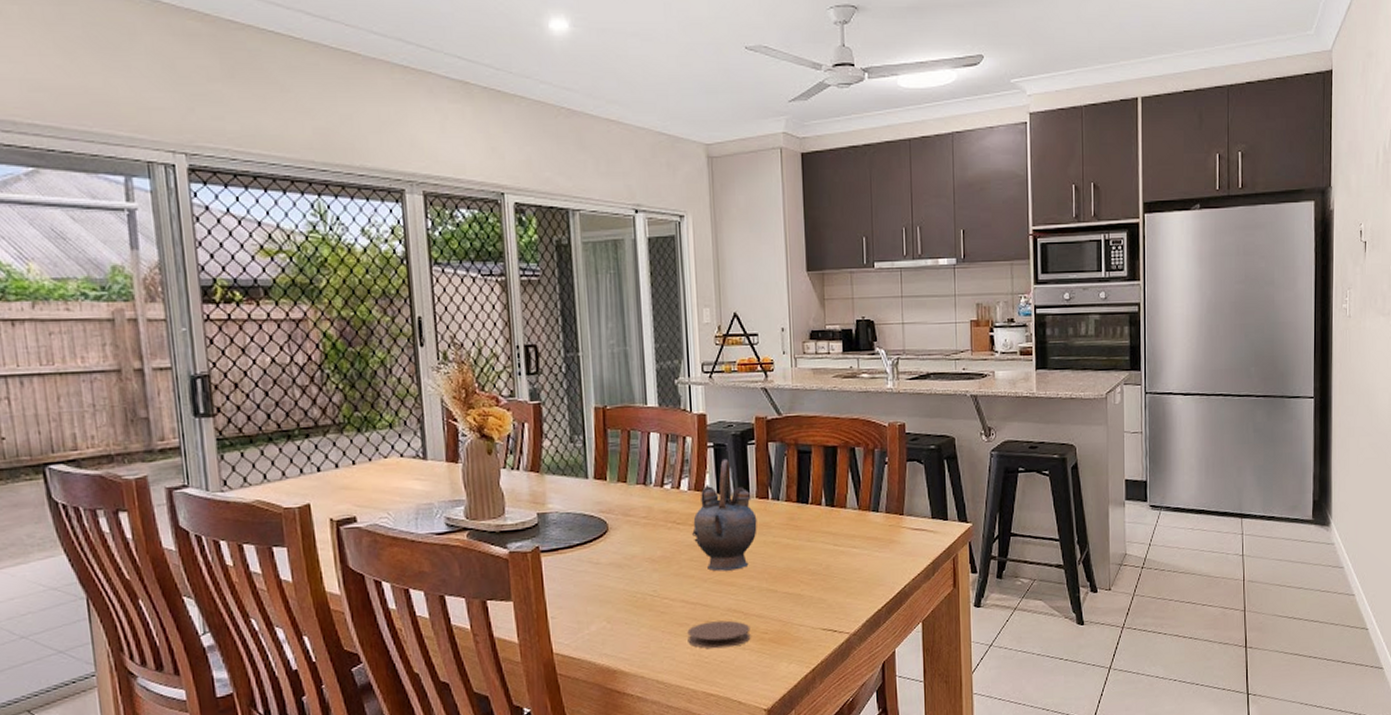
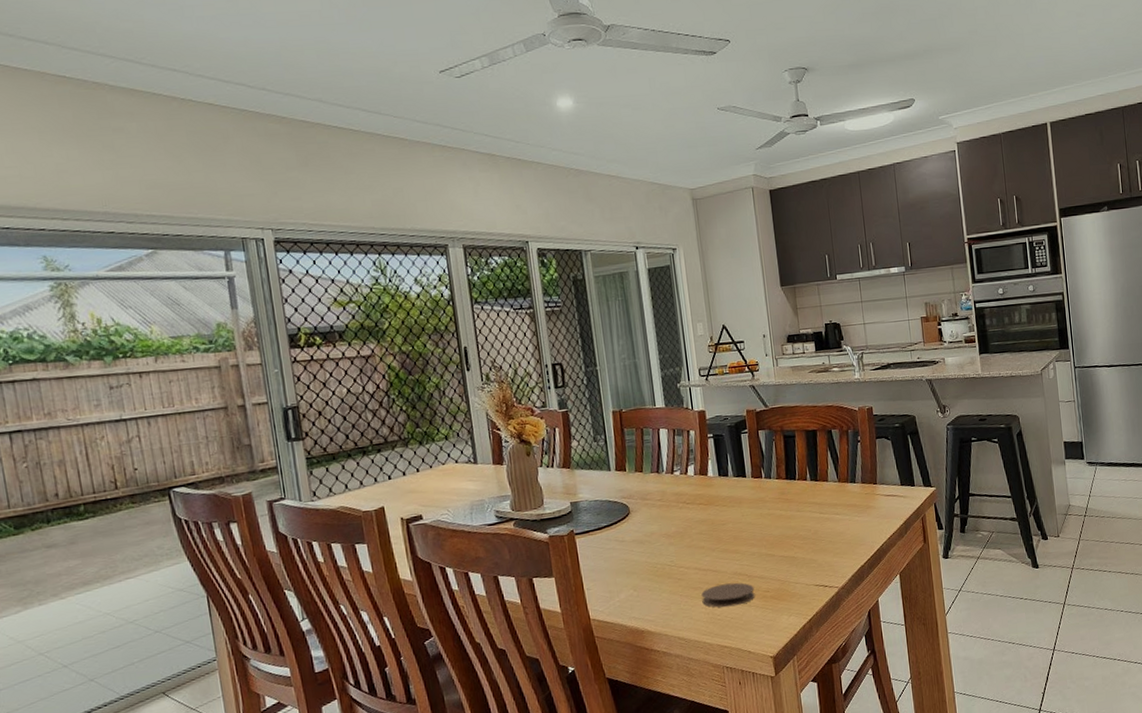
teapot: present [692,458,757,571] -> none [700,446,754,542]

